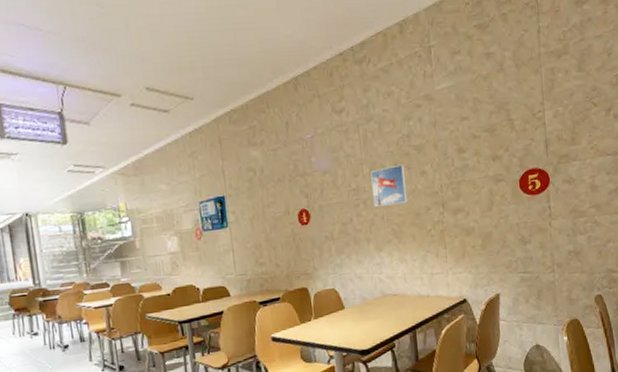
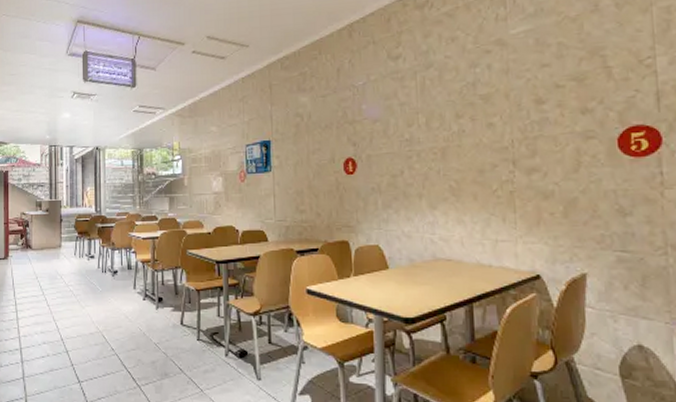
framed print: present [370,164,408,208] -> none [427,115,470,161]

